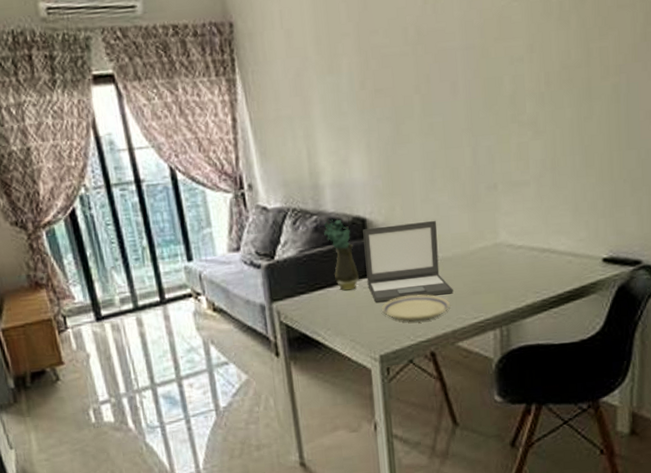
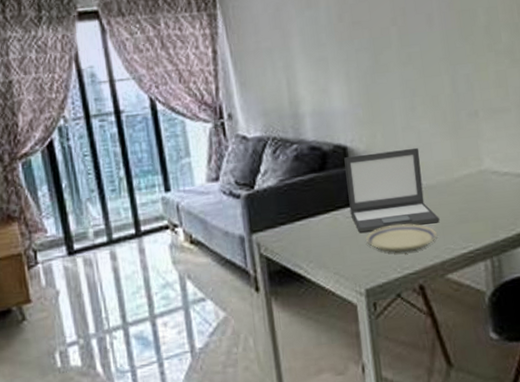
vase: present [324,218,359,291] -> none [304,146,342,221]

